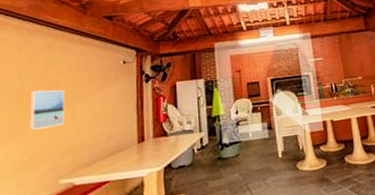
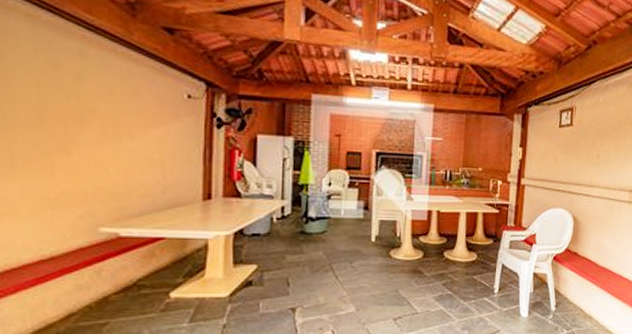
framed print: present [29,90,65,130] -> none [54,112,106,163]

